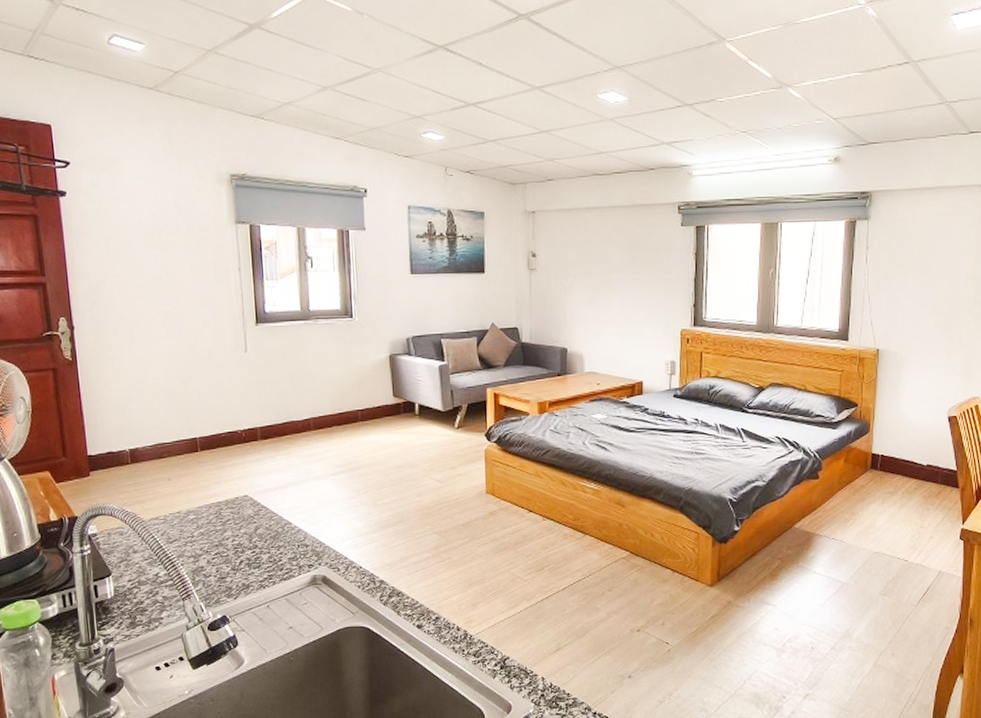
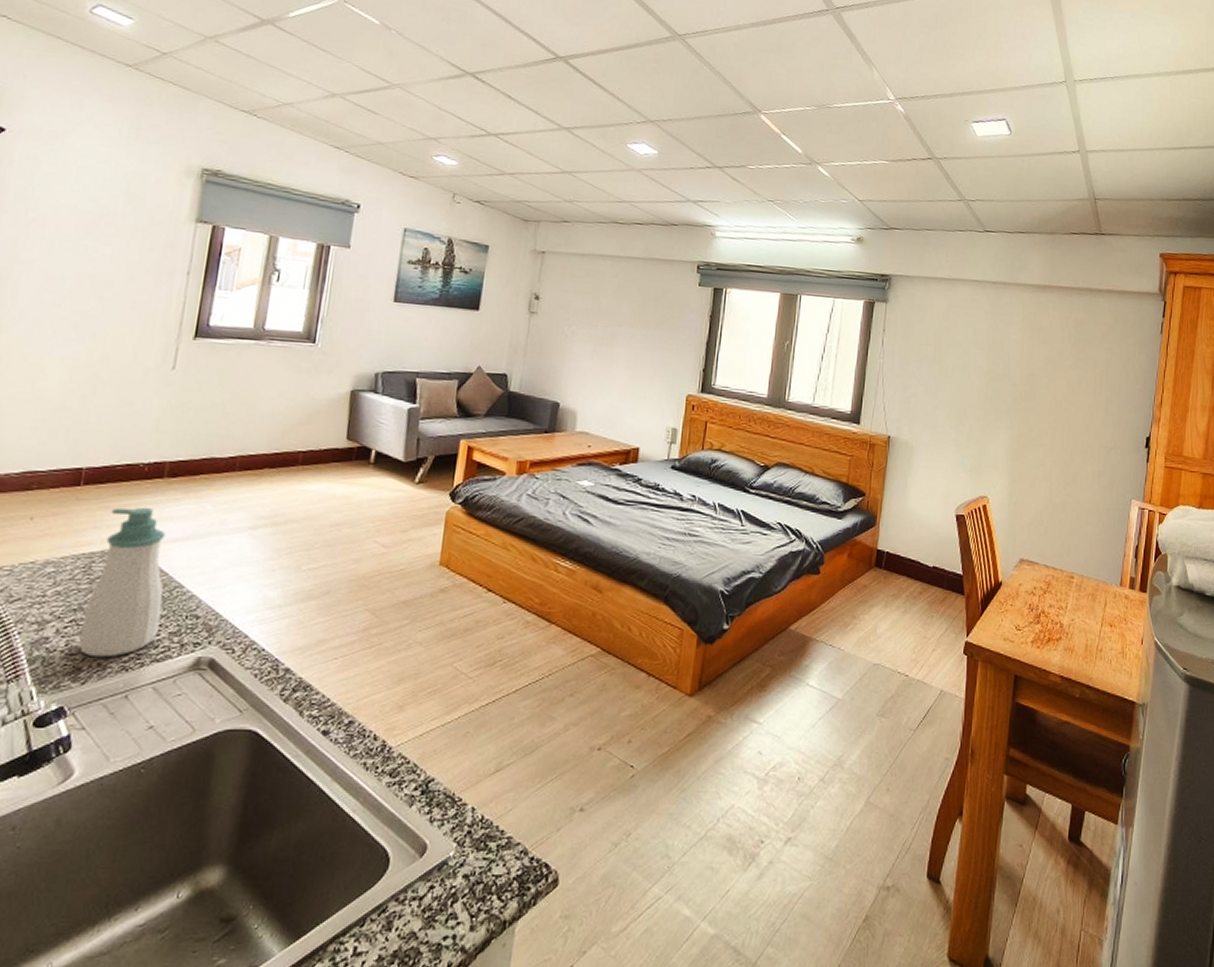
soap bottle: none [224,464,280,580] -> present [78,507,166,658]

